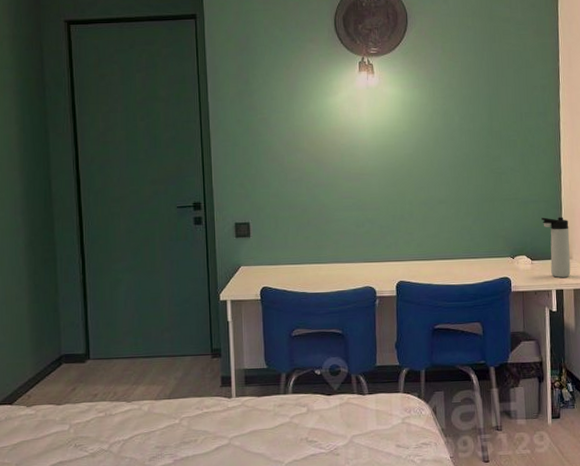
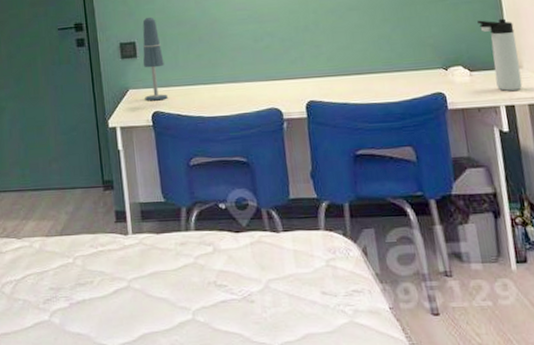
desk lamp: none [255,200,276,278] -> present [142,17,168,101]

